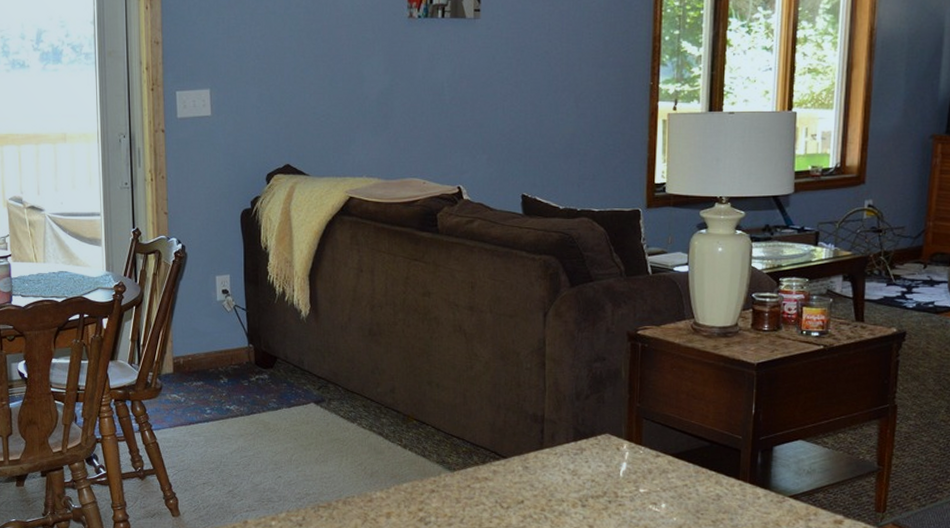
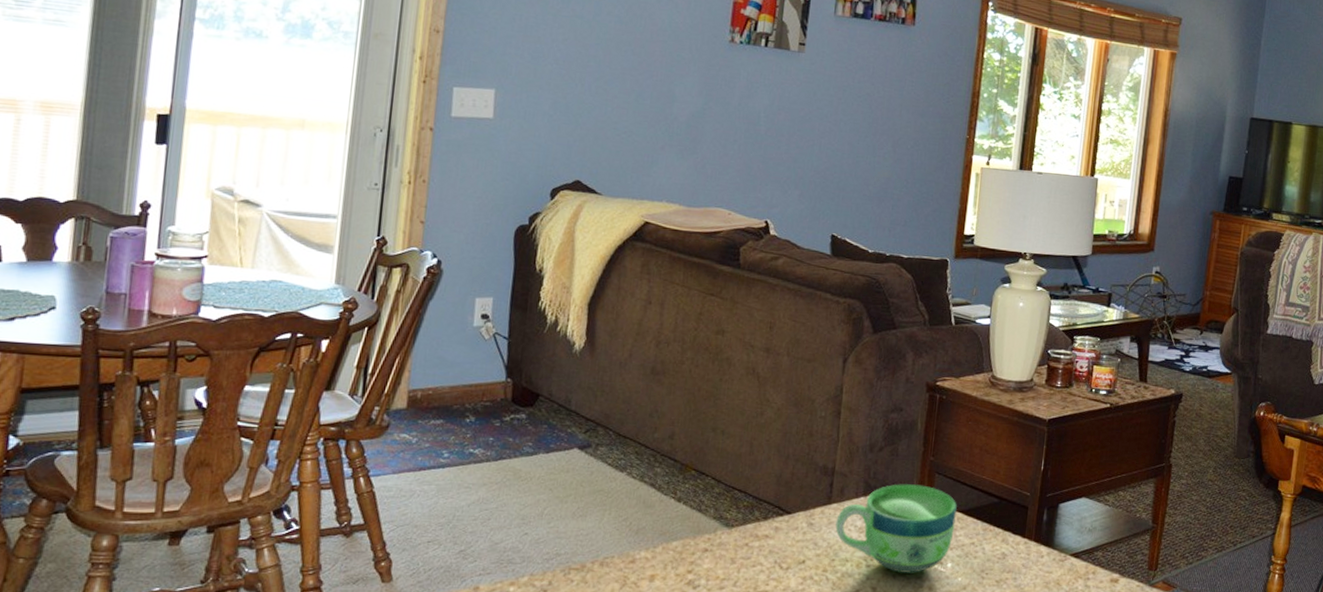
cup: none [549,429,667,513] -> present [835,484,957,573]

